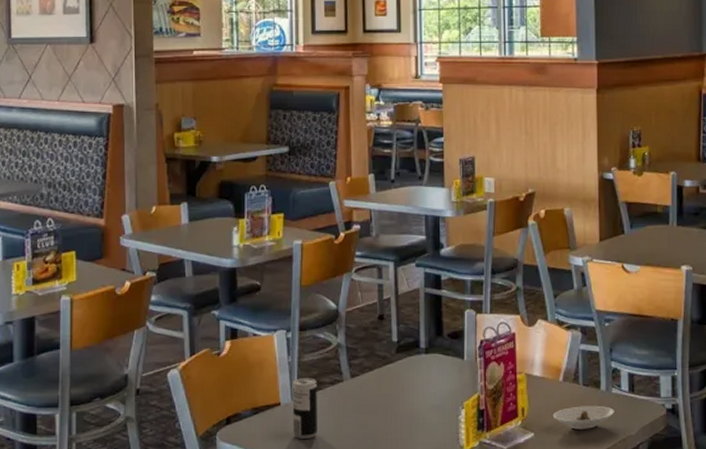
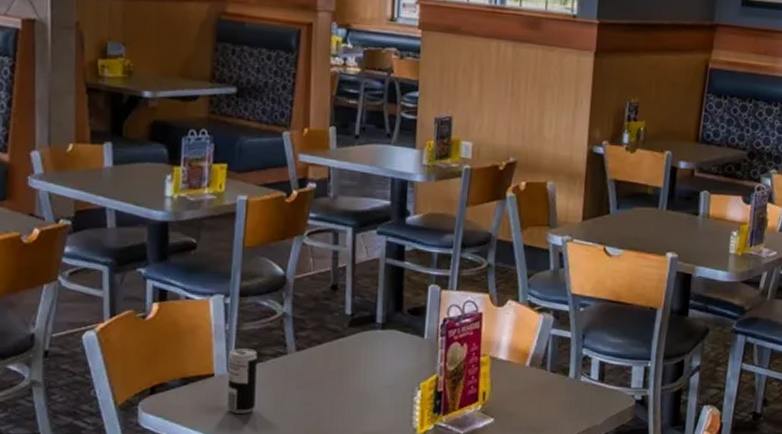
saucer: present [552,405,615,430] -> none [515,393,581,417]

